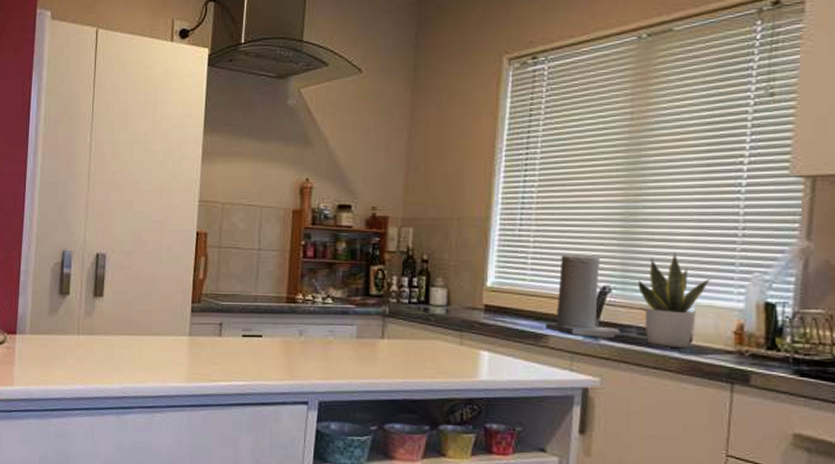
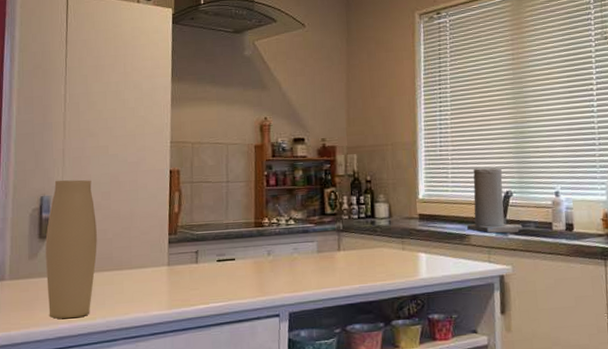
vase: none [66,234,117,380] -> present [45,179,97,319]
potted plant: present [638,251,711,349] -> none [530,159,581,237]

